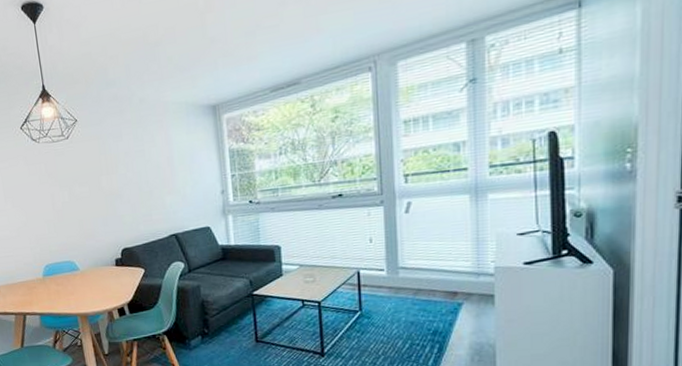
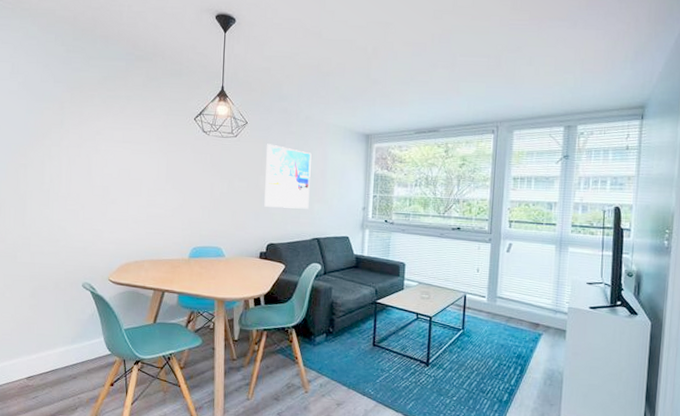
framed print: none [102,138,160,210] -> present [264,144,312,209]

